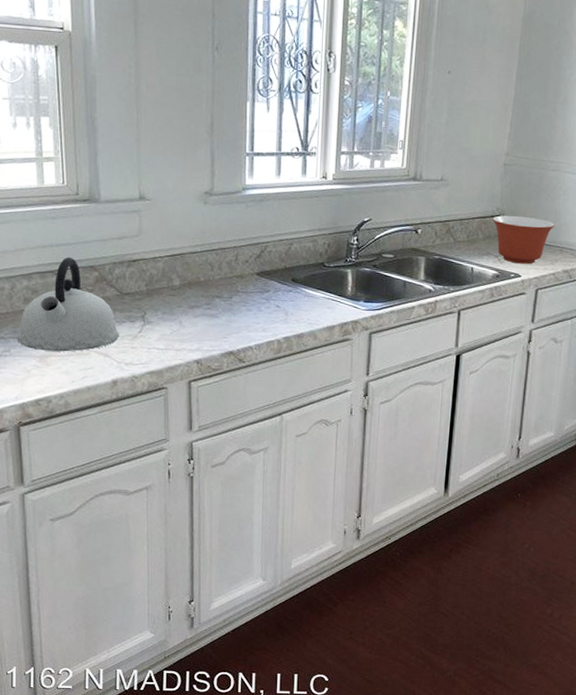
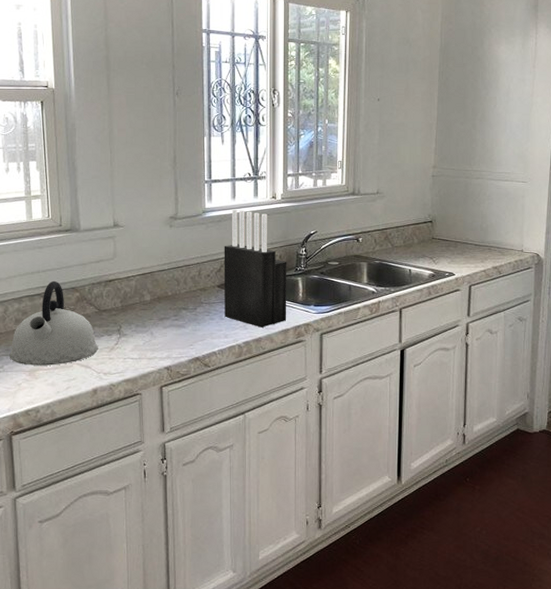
knife block: none [263,188,336,323] -> present [224,209,287,327]
mixing bowl: present [492,215,555,264] -> none [425,220,482,263]

